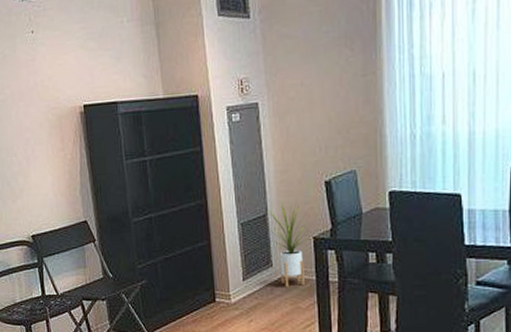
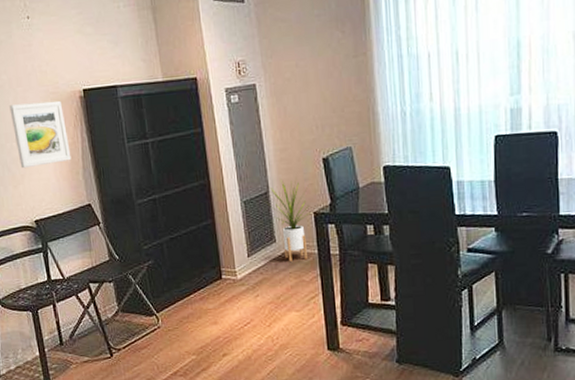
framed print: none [11,116,70,183] -> present [9,100,71,169]

